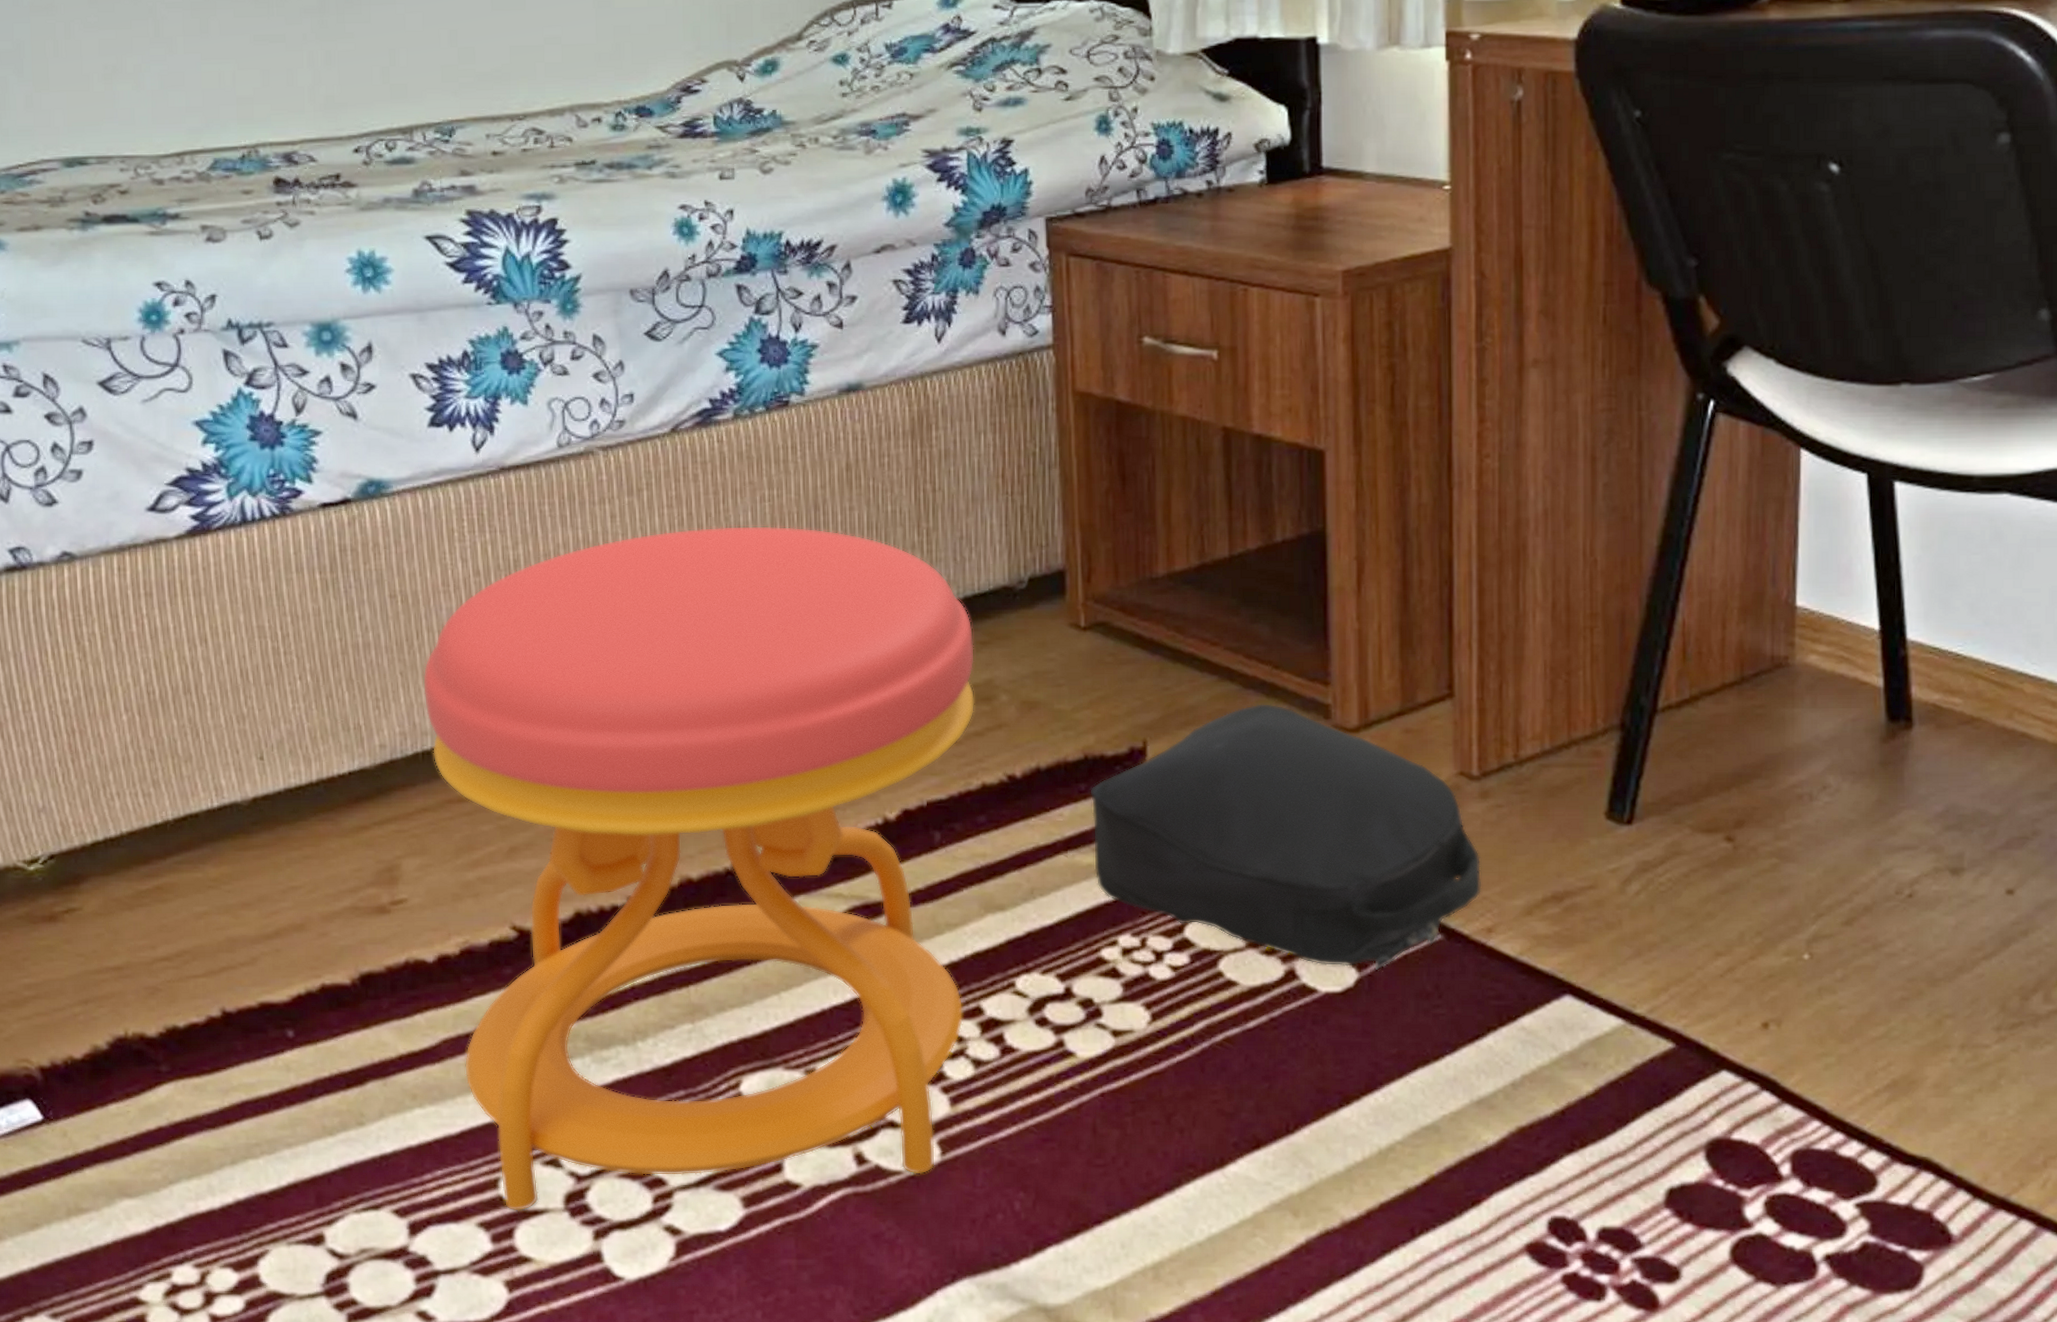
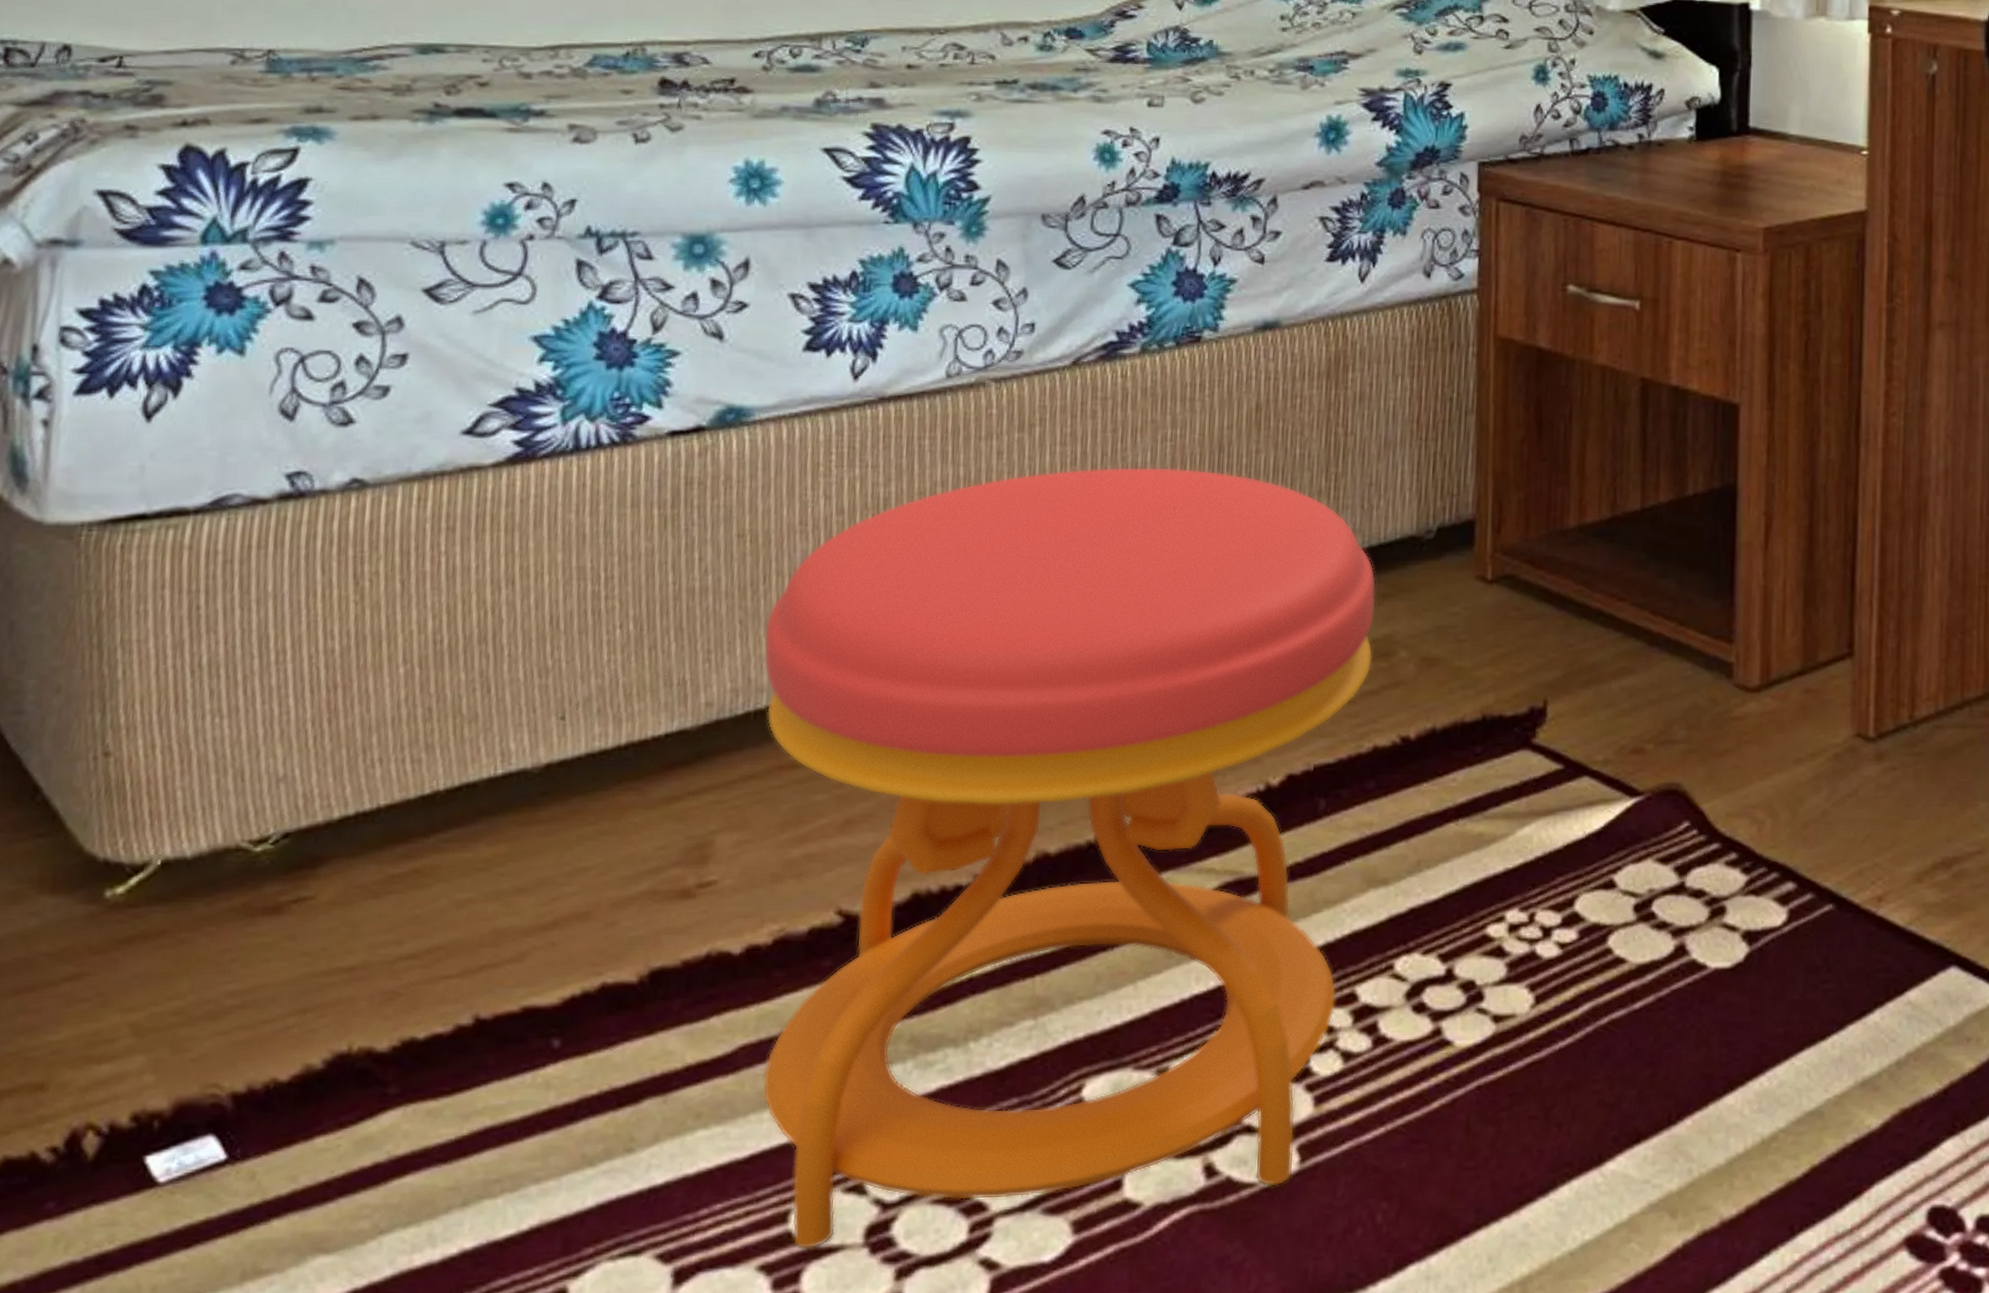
backpack: present [1090,703,1482,971] -> none [1484,661,1874,944]

